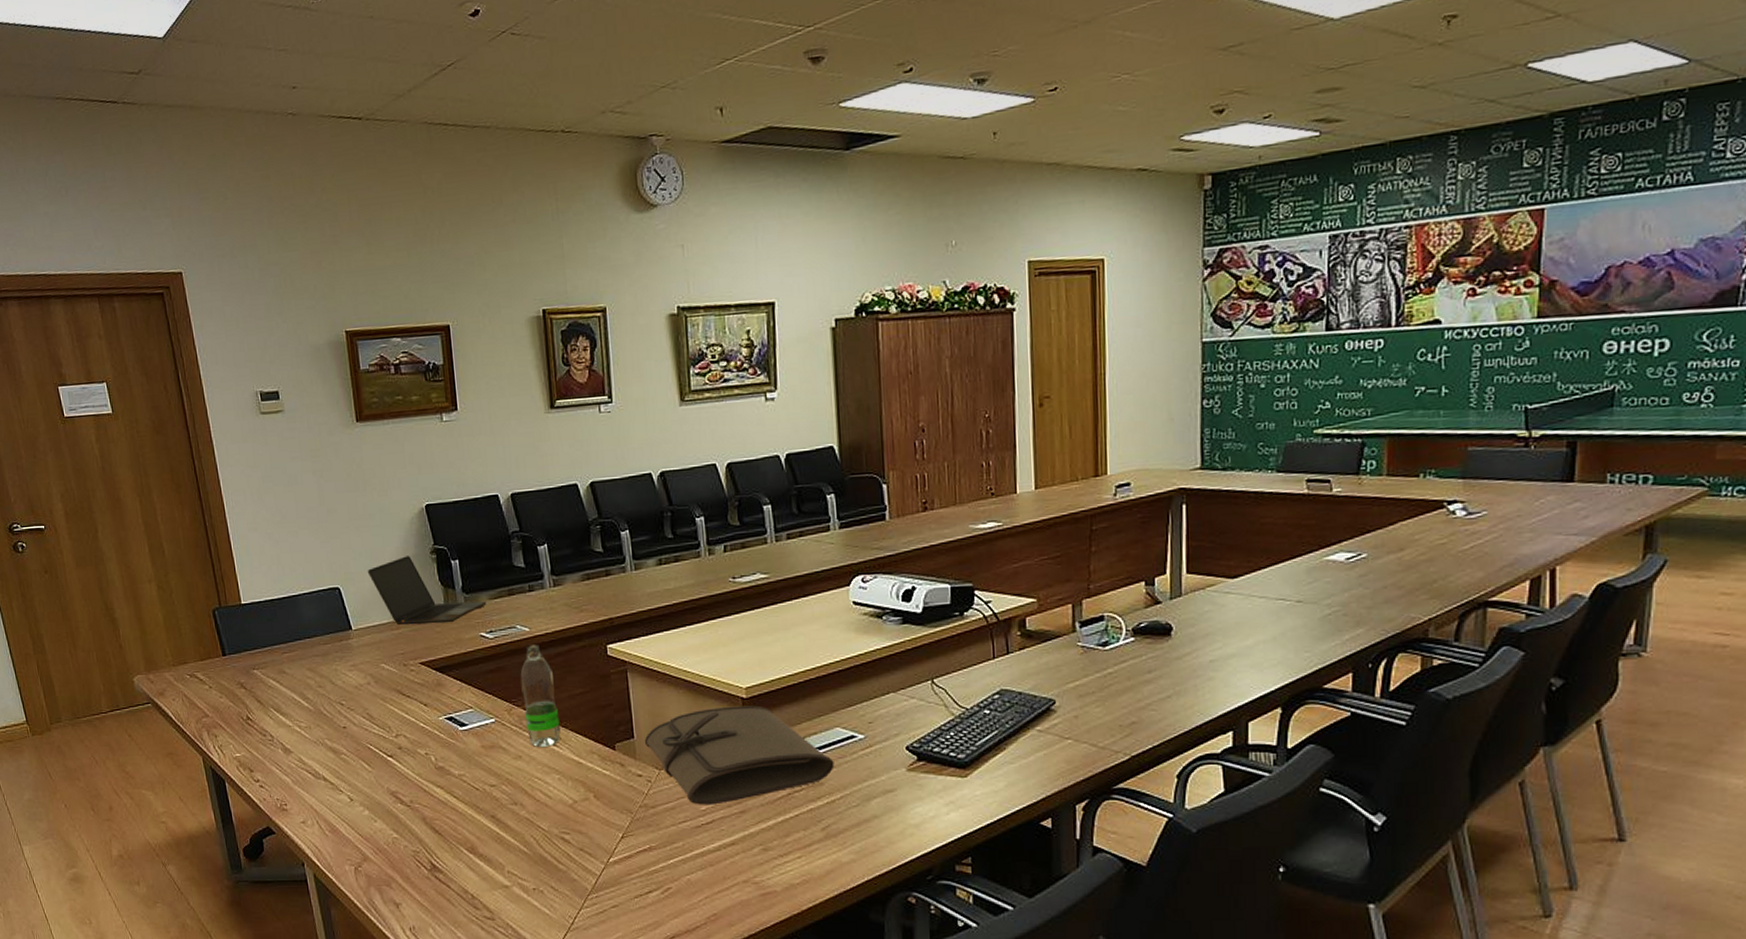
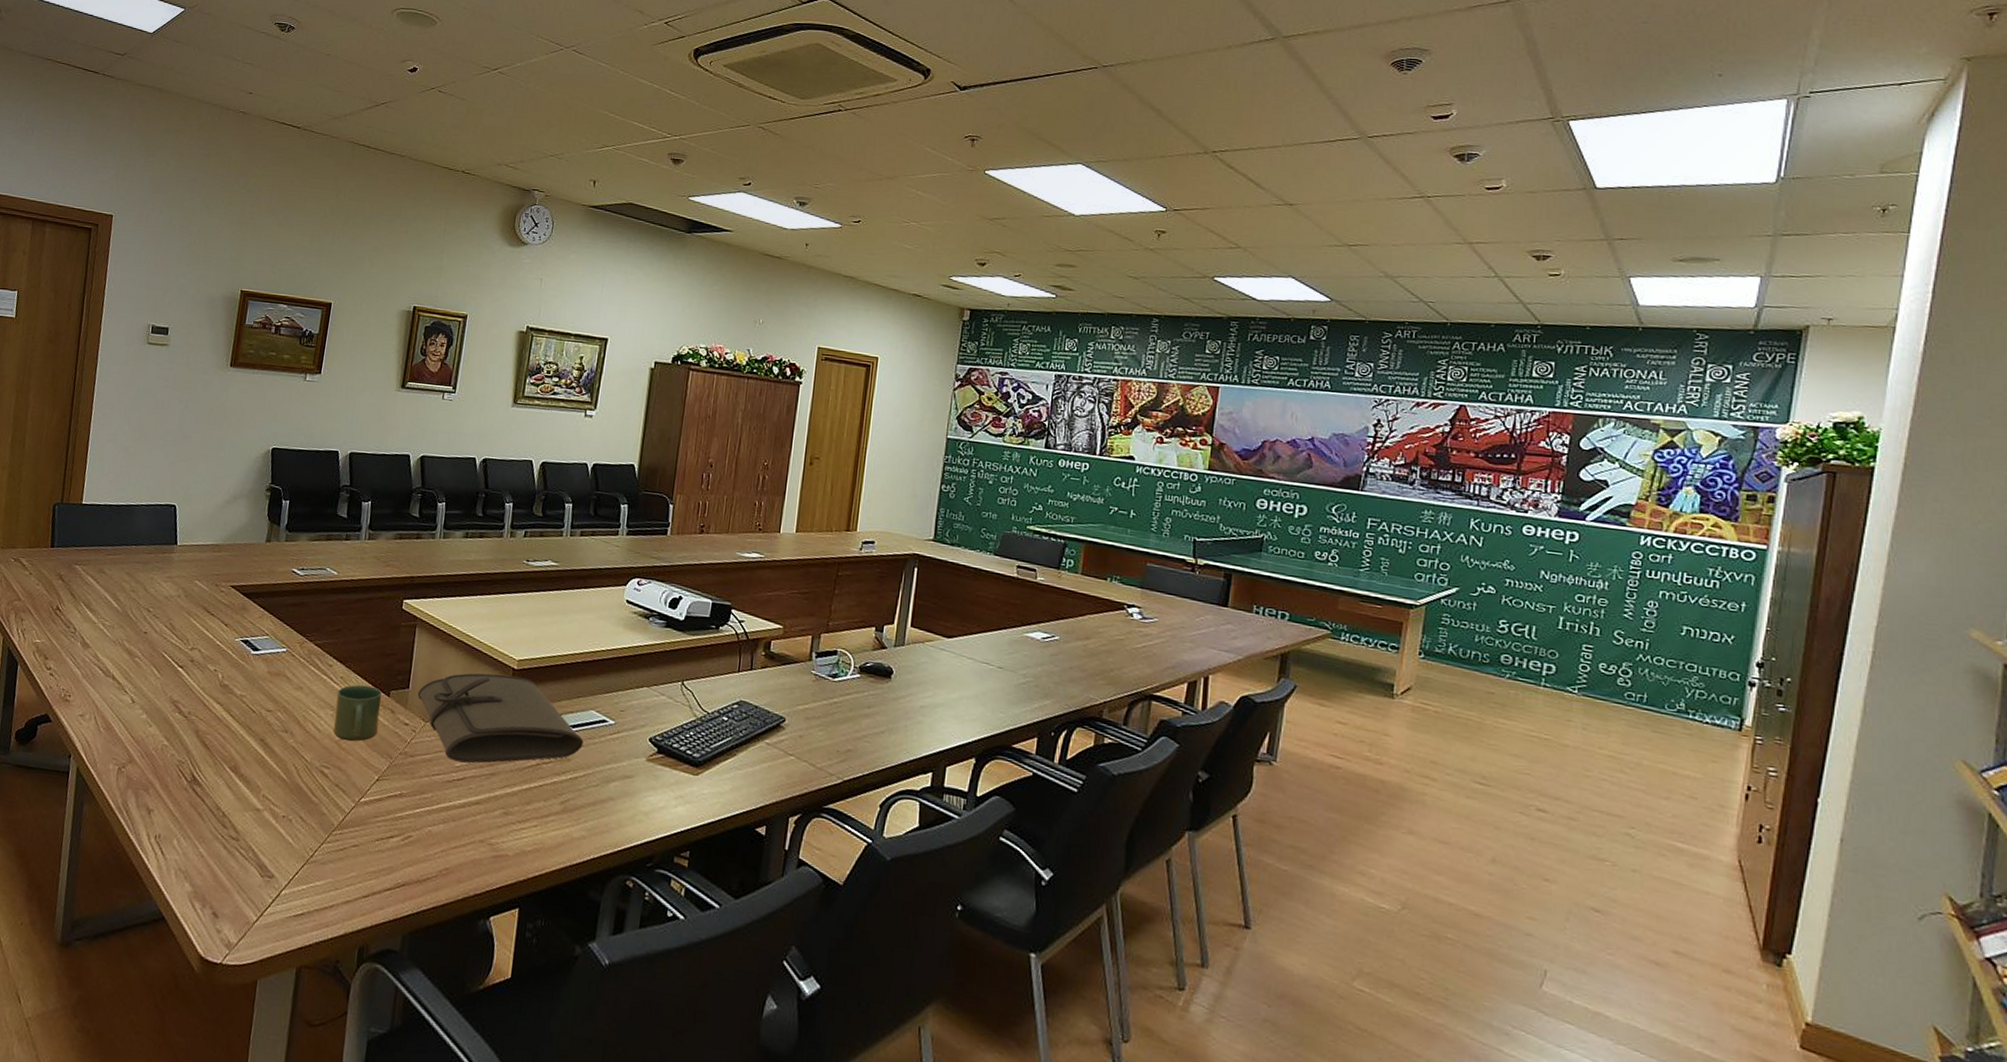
laptop: present [367,556,487,624] -> none [204,488,305,555]
bottle: present [520,645,561,748] -> none [312,587,350,684]
cup: none [559,742,611,802] -> present [333,684,382,741]

